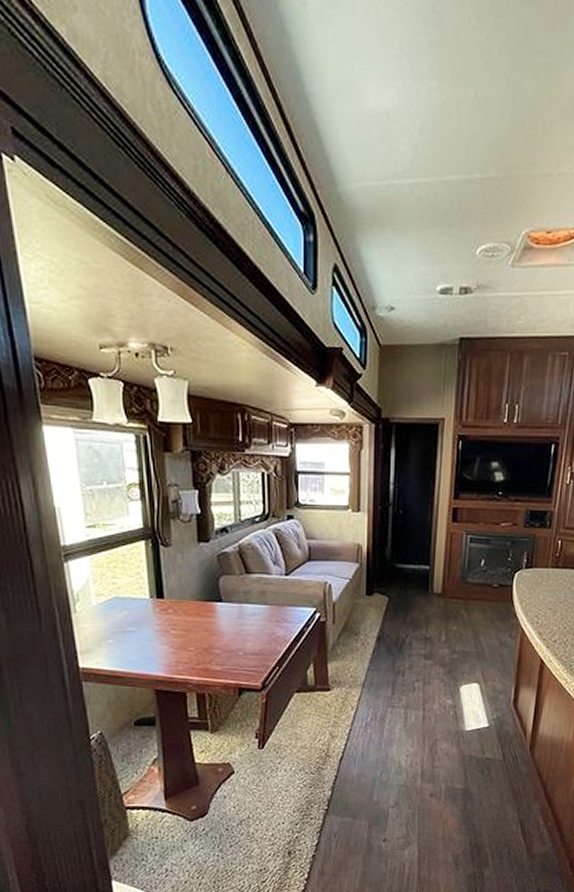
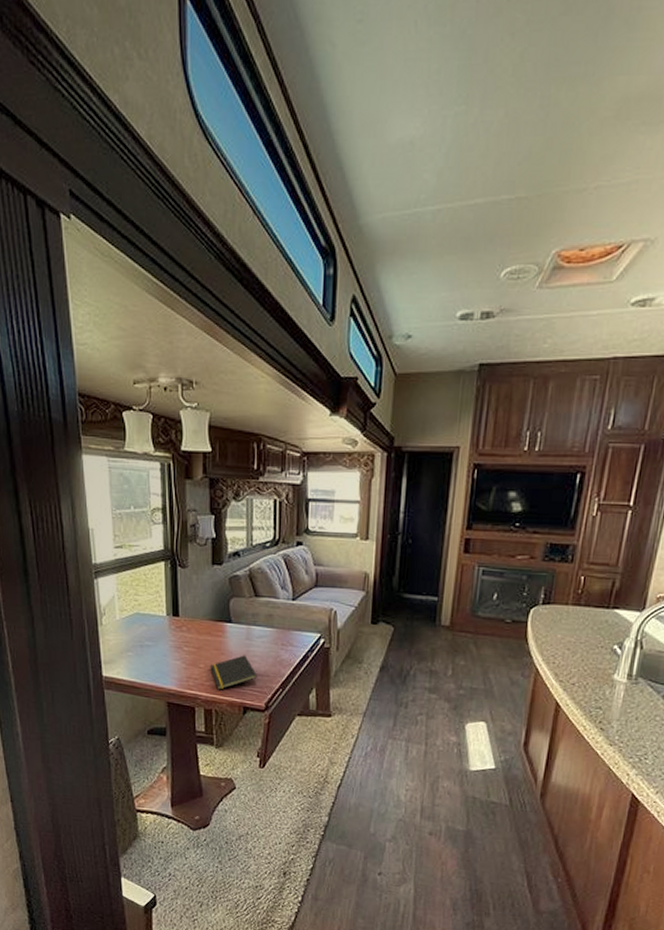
notepad: none [201,634,252,673] -> present [210,655,257,690]

